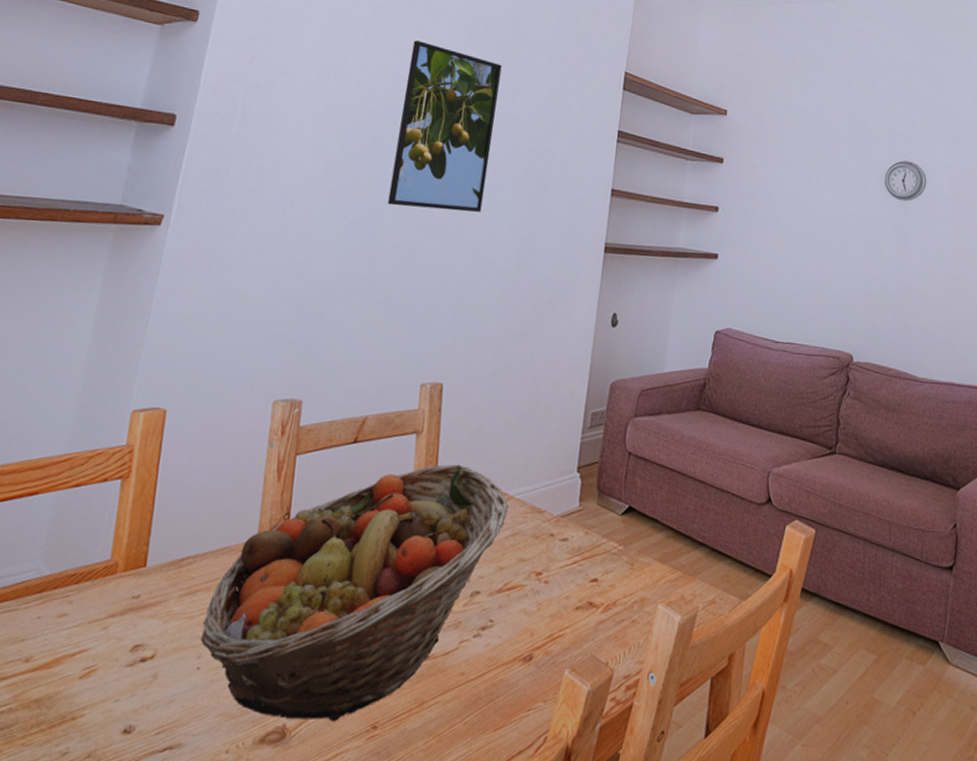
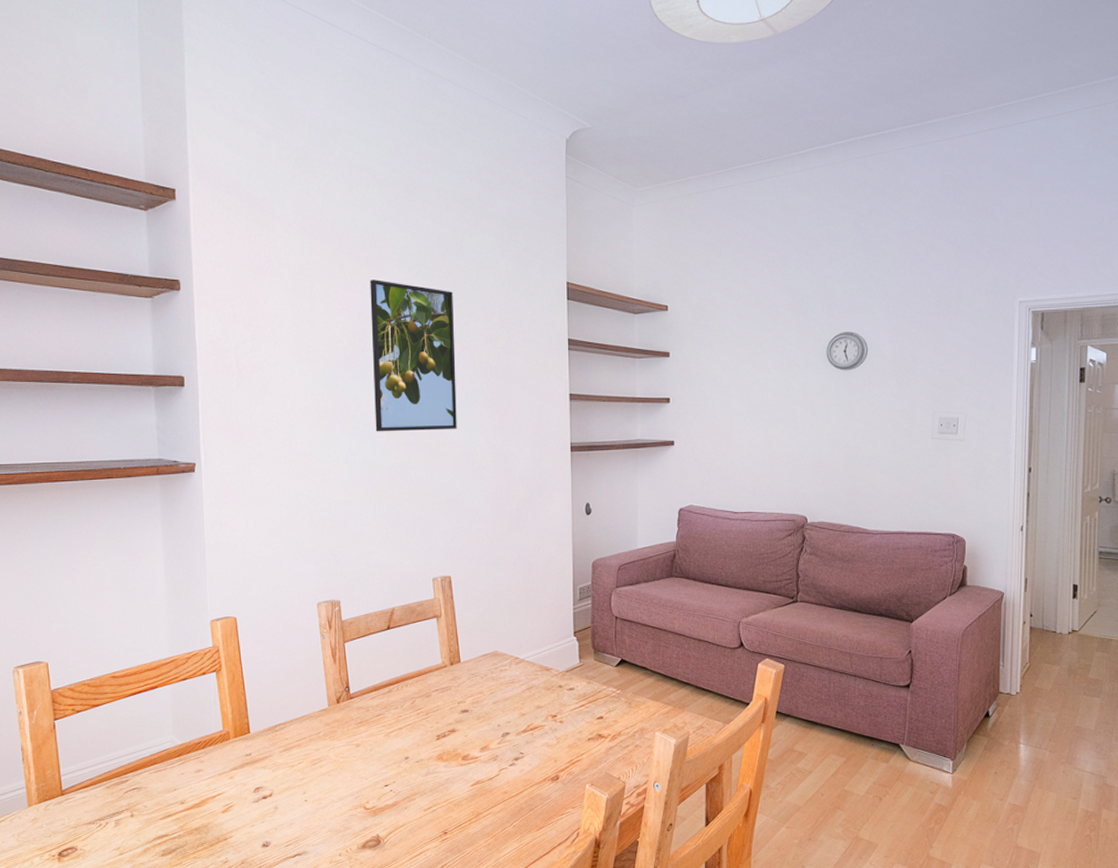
fruit basket: present [201,464,509,722] -> none [302,638,522,831]

